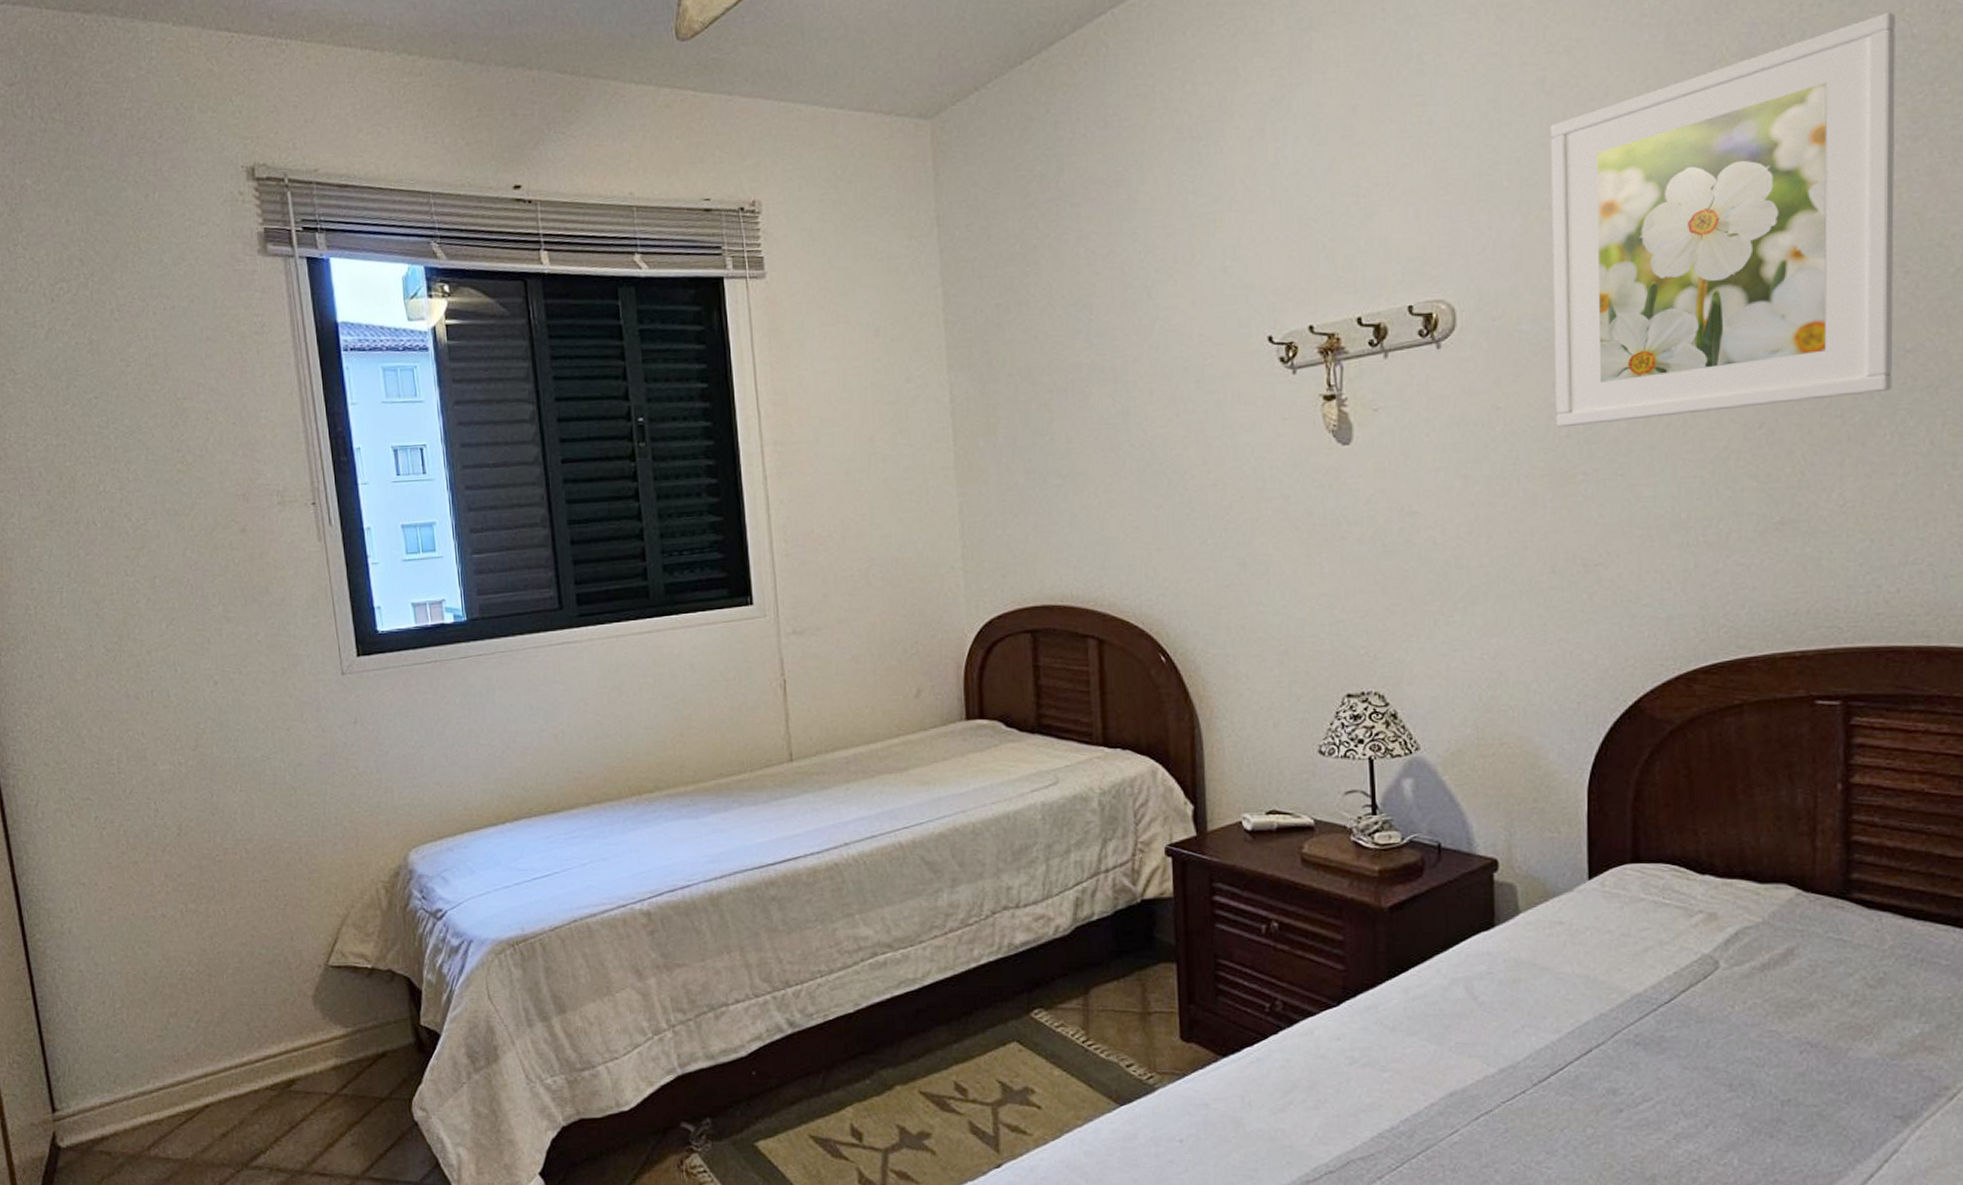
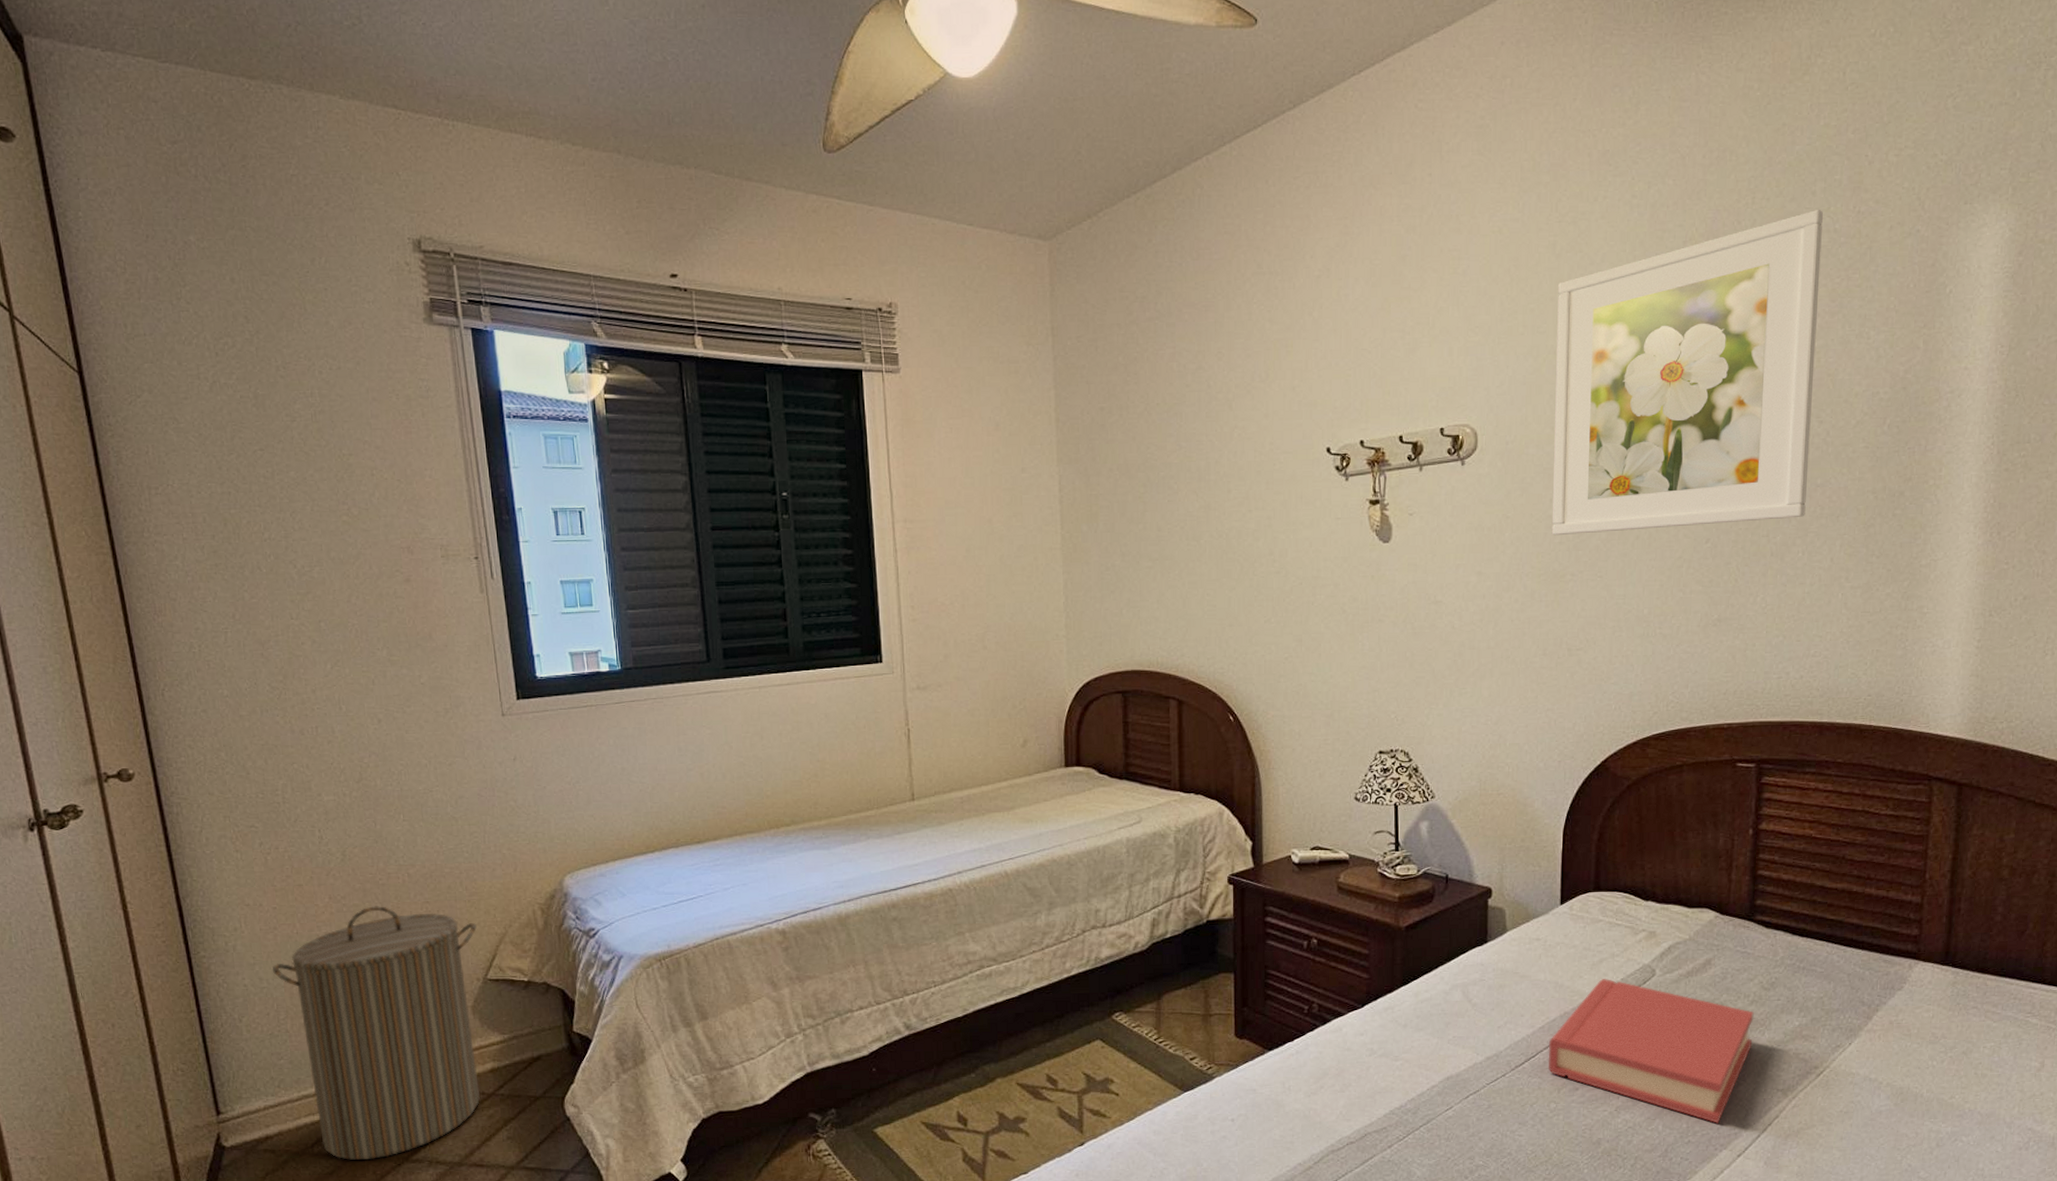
laundry hamper: none [107,885,323,1165] -> present [272,906,480,1160]
hardback book: none [1582,971,1857,1158] -> present [1549,978,1754,1124]

